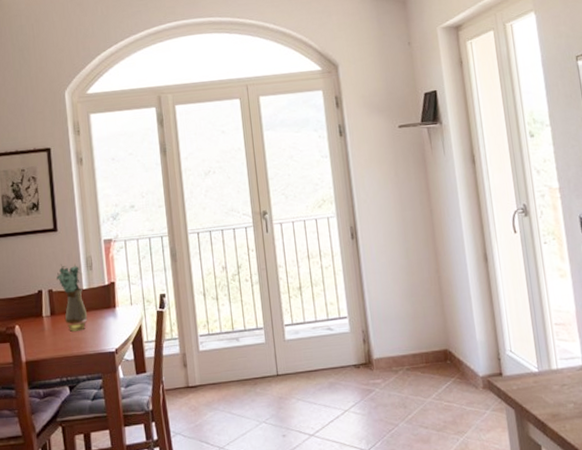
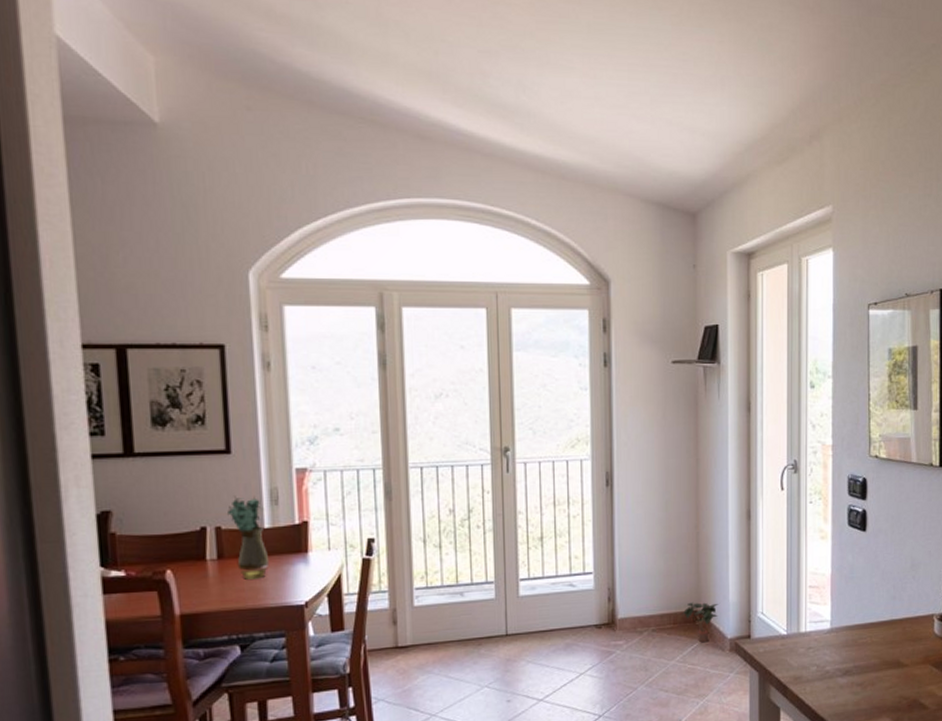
potted plant: none [432,341,468,381] -> present [681,602,718,643]

